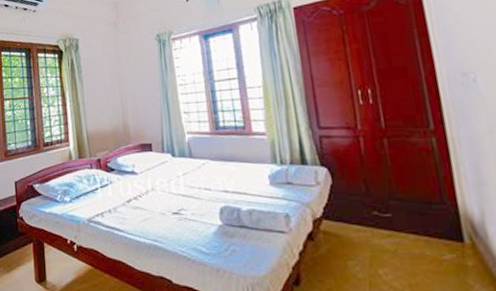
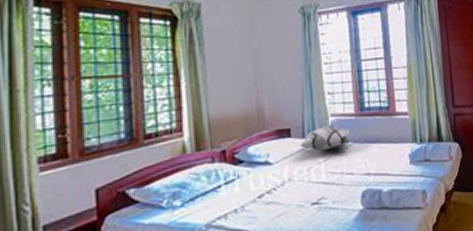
decorative pillow: none [160,142,208,166] -> present [299,125,351,151]

